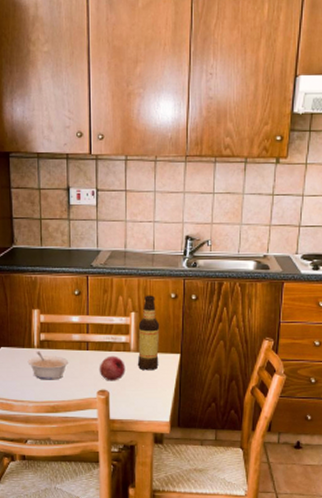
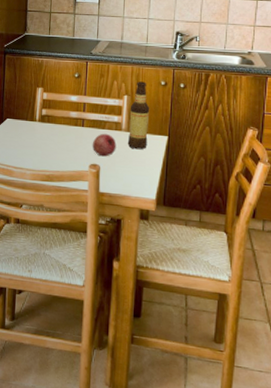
legume: present [27,351,69,380] -> none [29,124,66,152]

